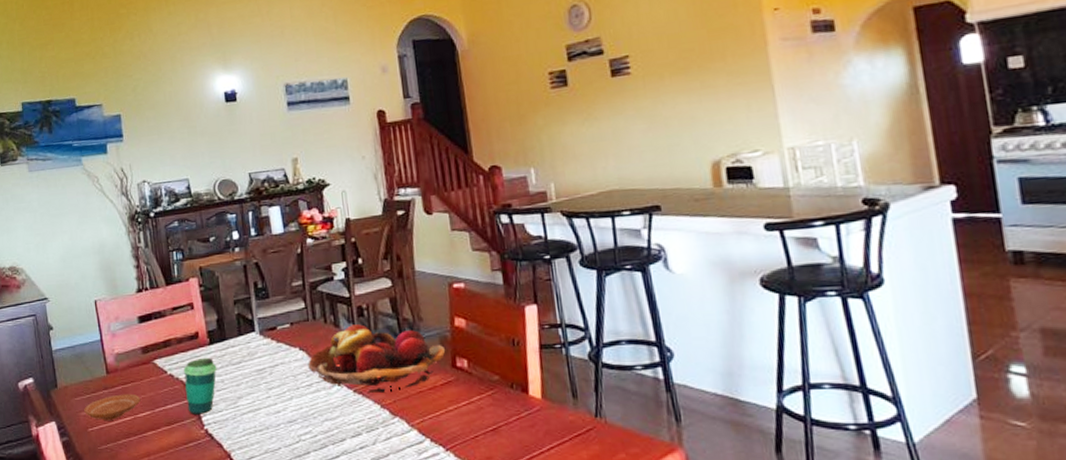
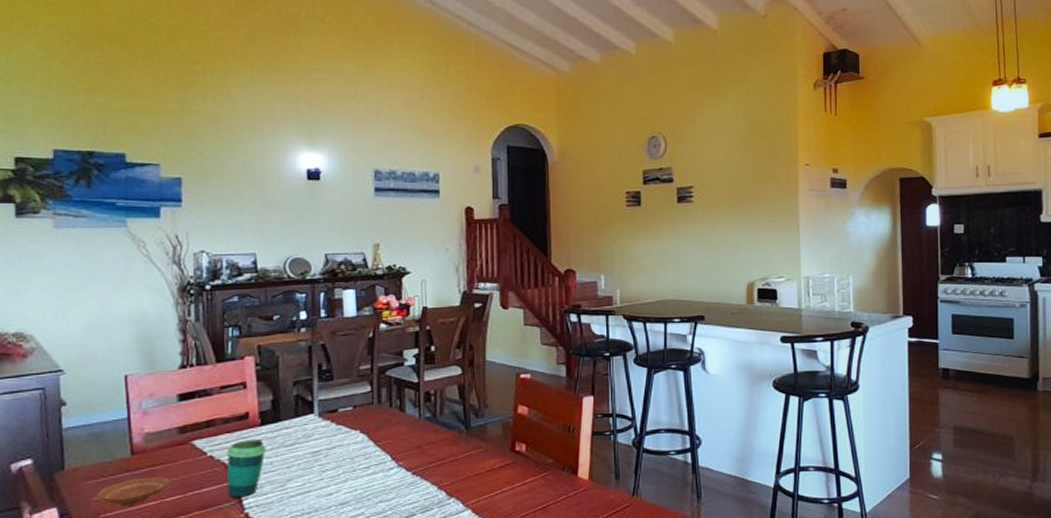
fruit basket: present [308,324,446,394] -> none [368,409,507,476]

